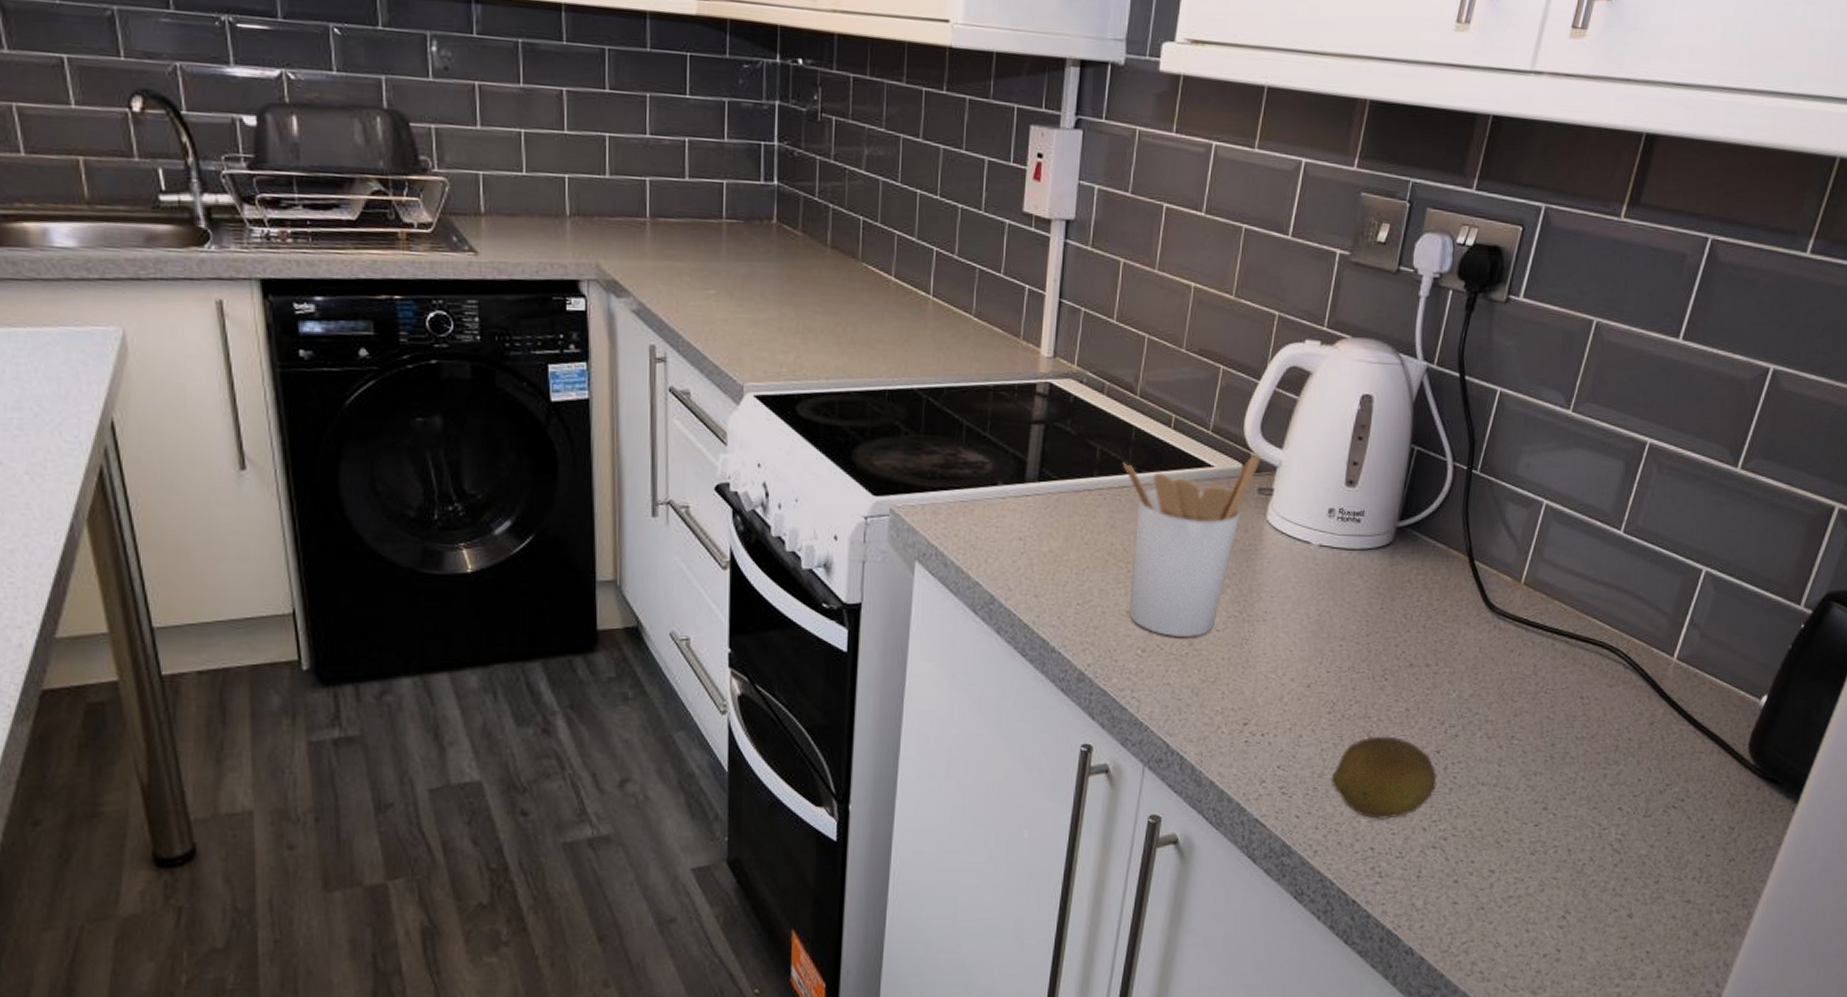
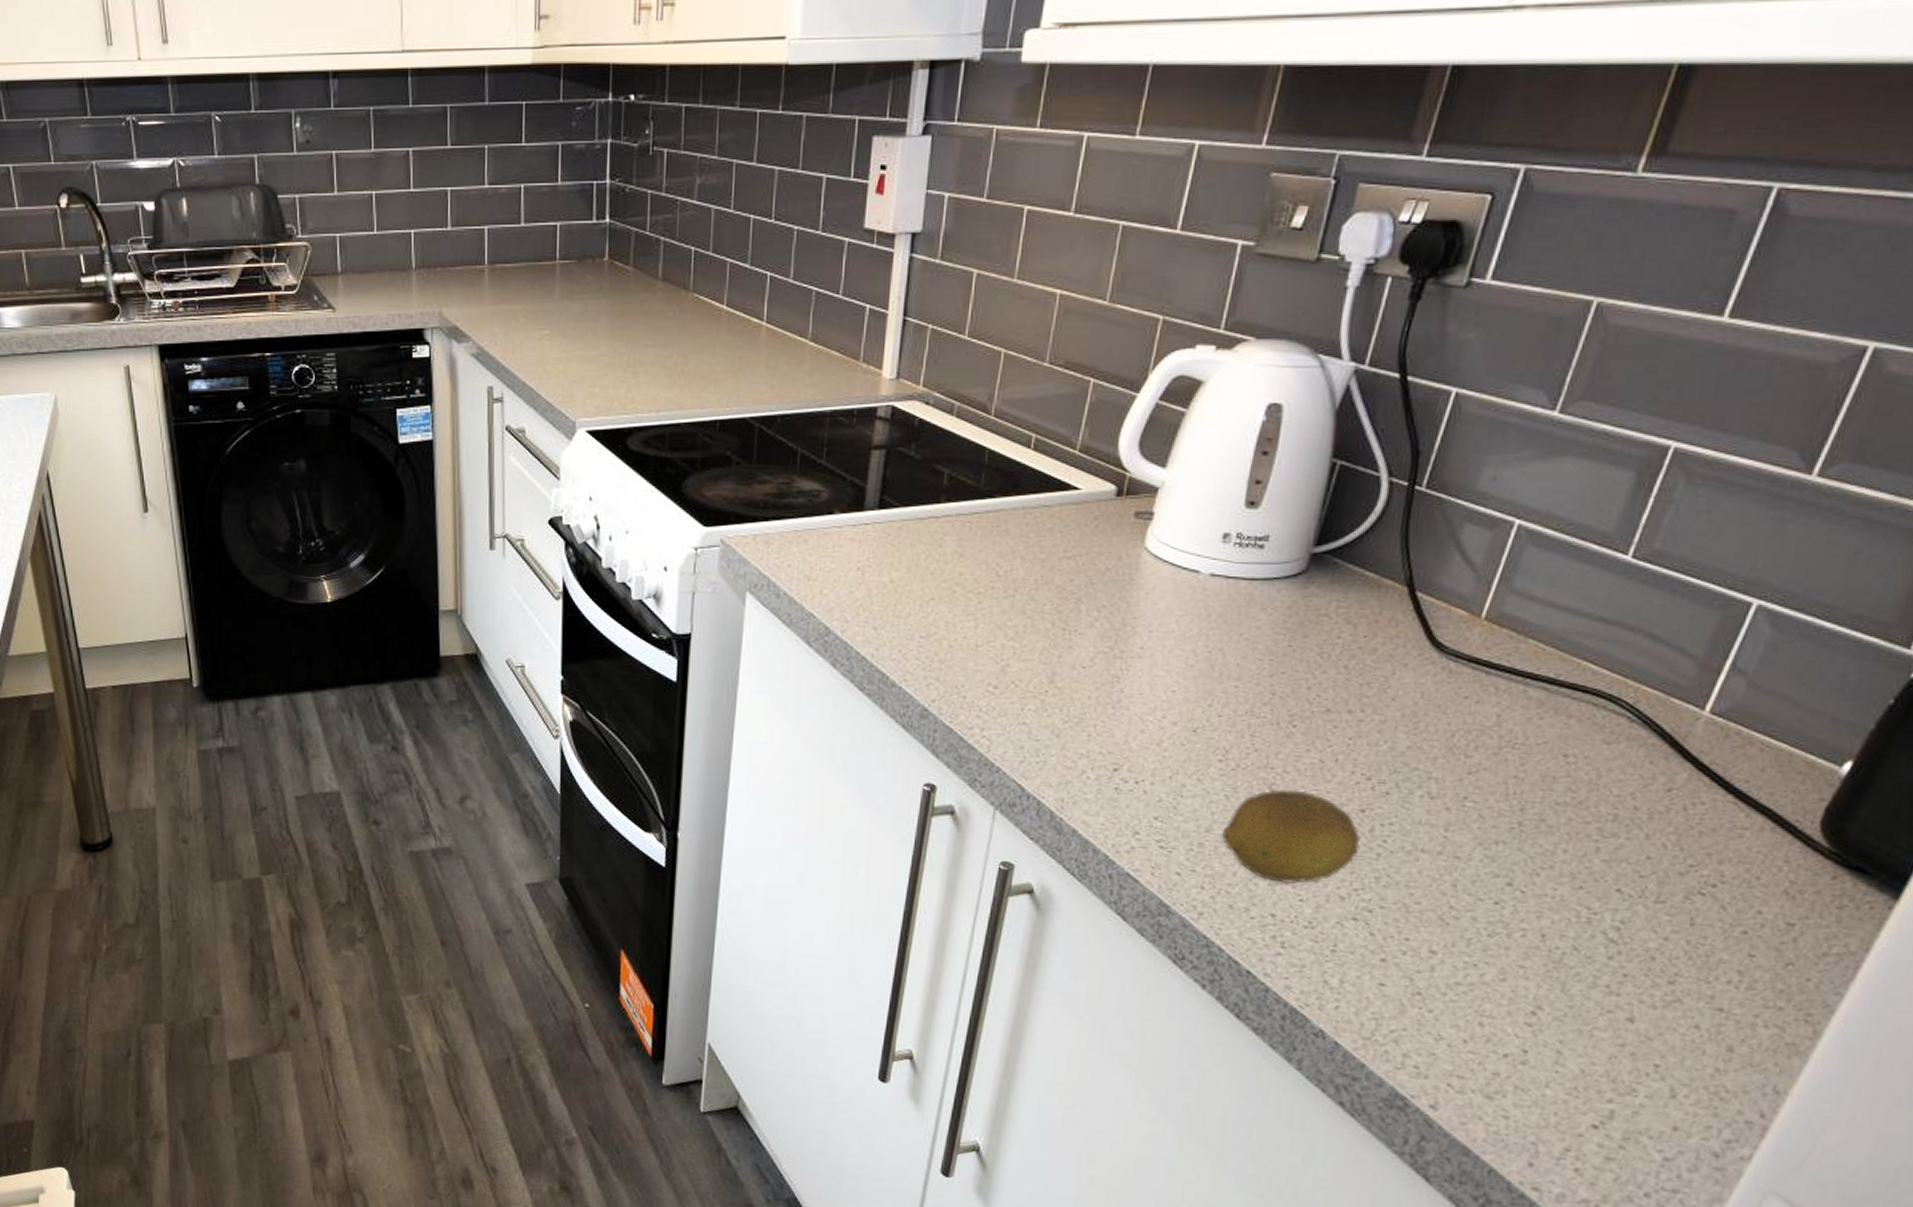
utensil holder: present [1122,454,1261,637] -> none [973,474,1139,674]

